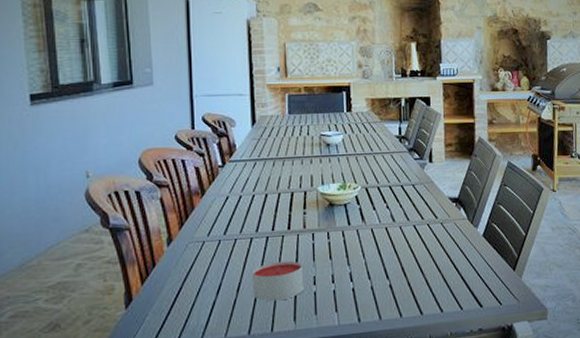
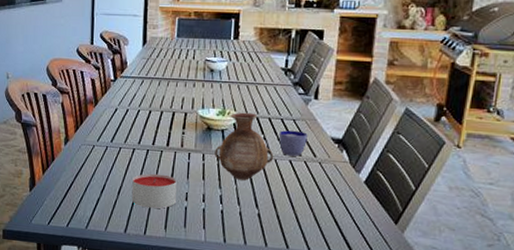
vase: none [339,183,398,253] -> present [214,112,273,181]
cup: none [400,195,428,221] -> present [278,130,308,157]

